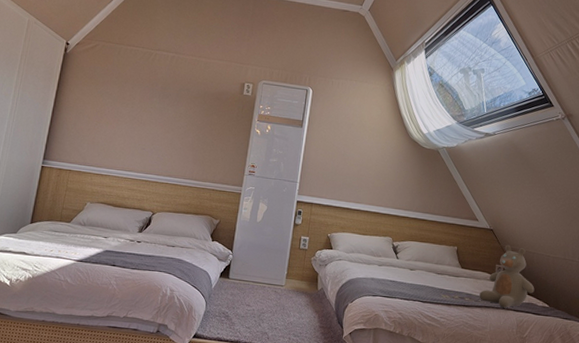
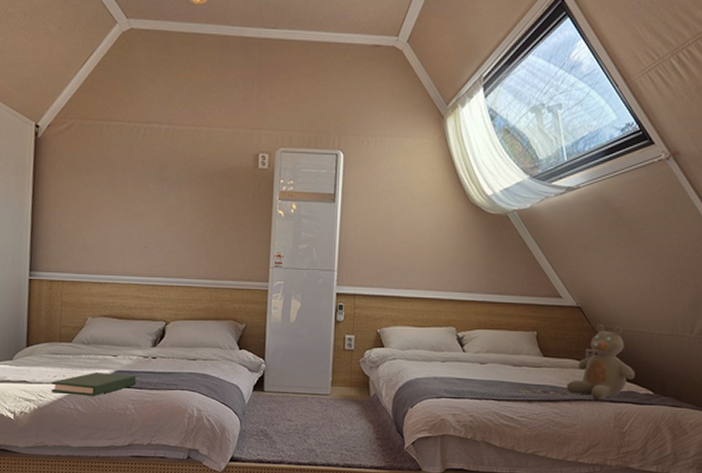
hardback book: none [46,249,122,271] -> present [51,371,136,396]

